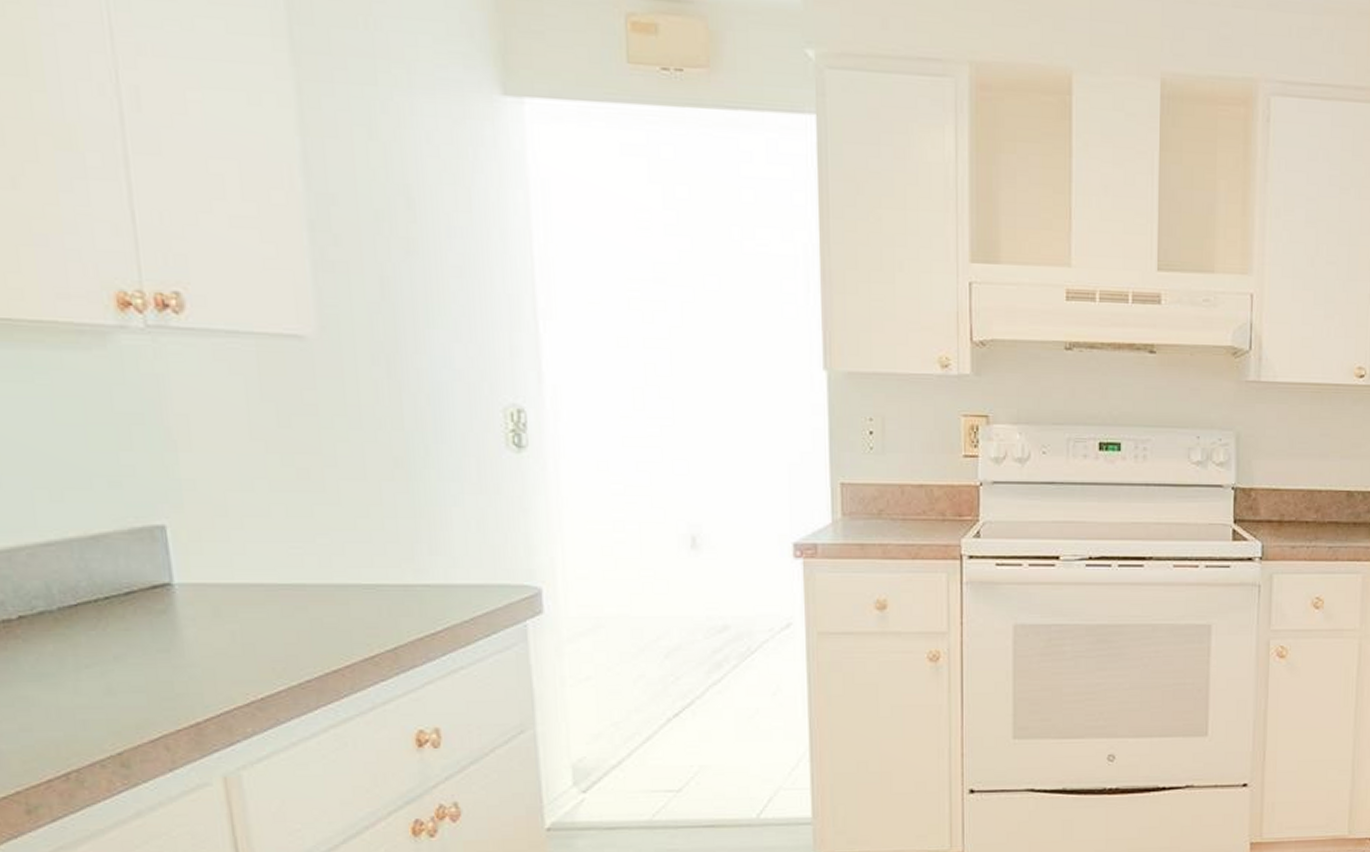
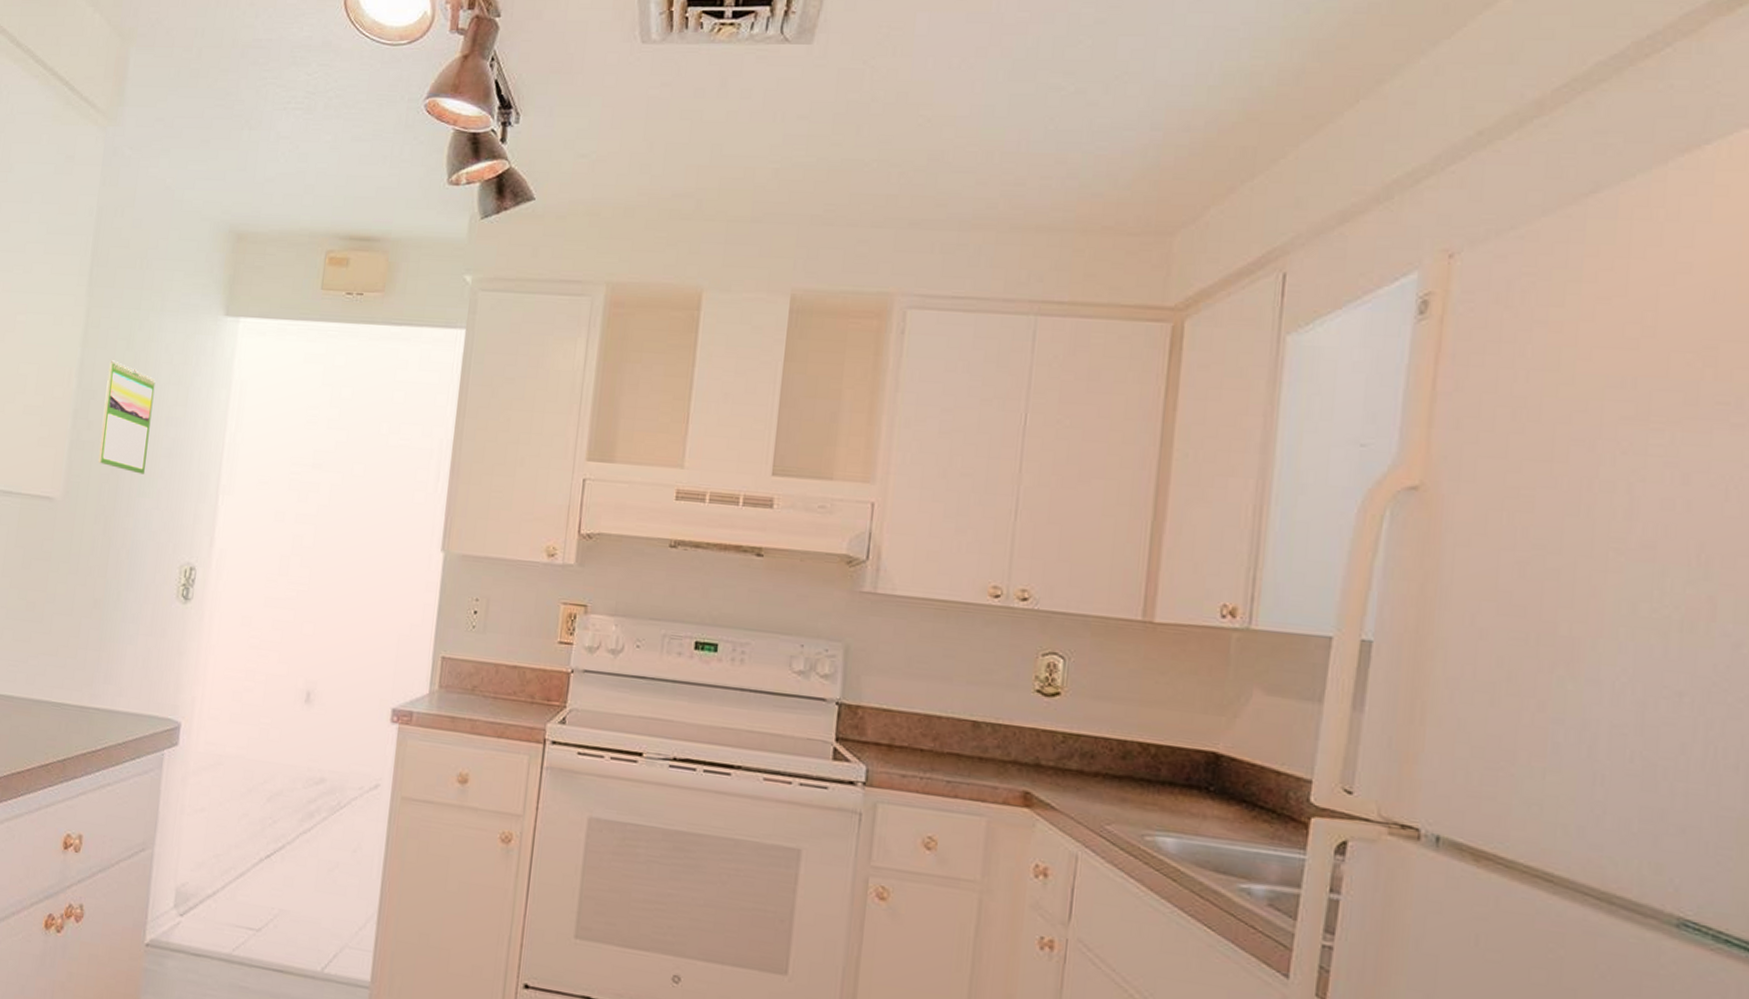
calendar: none [347,153,431,300] -> present [98,360,156,474]

